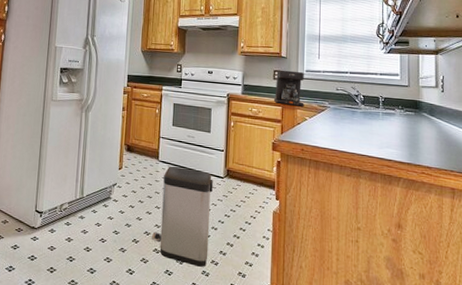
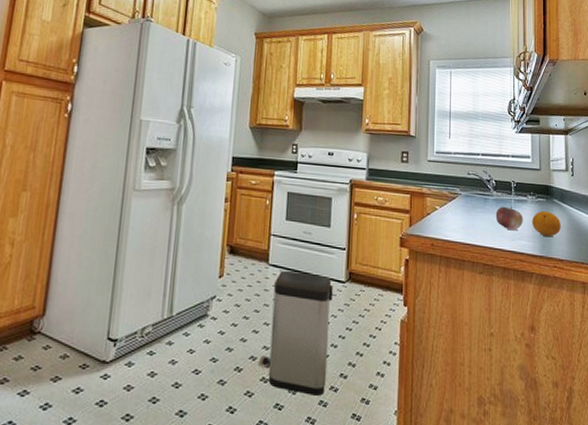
coffee maker: present [274,70,304,107] -> none [402,151,435,194]
apple: none [363,118,392,140] -> present [495,205,524,231]
fruit: none [400,123,429,147] -> present [532,210,561,237]

